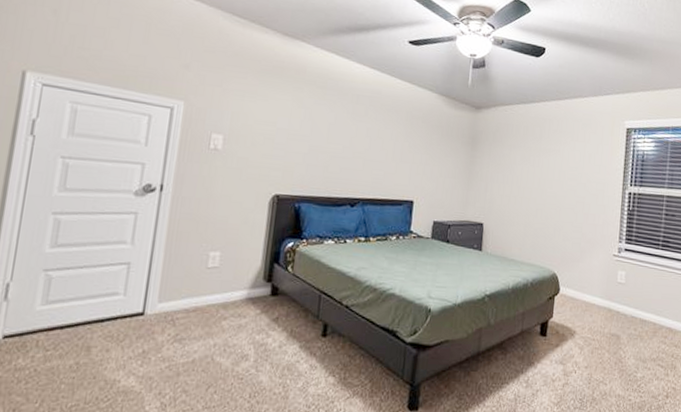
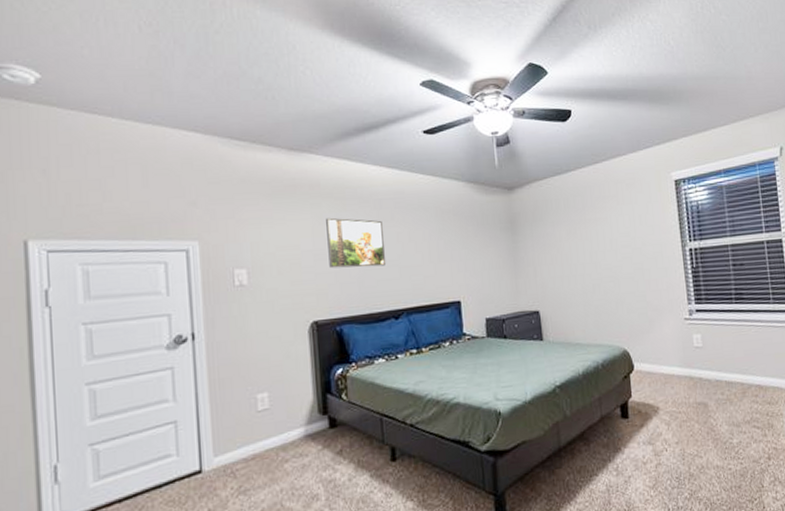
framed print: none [300,102,356,156] -> present [326,217,387,269]

